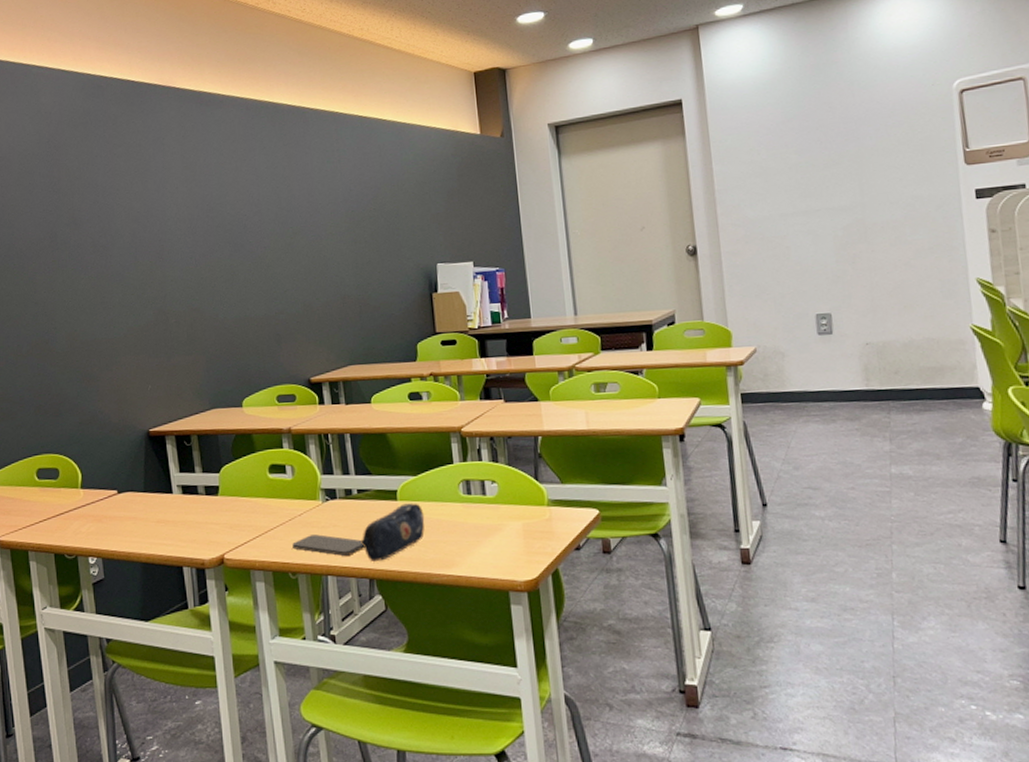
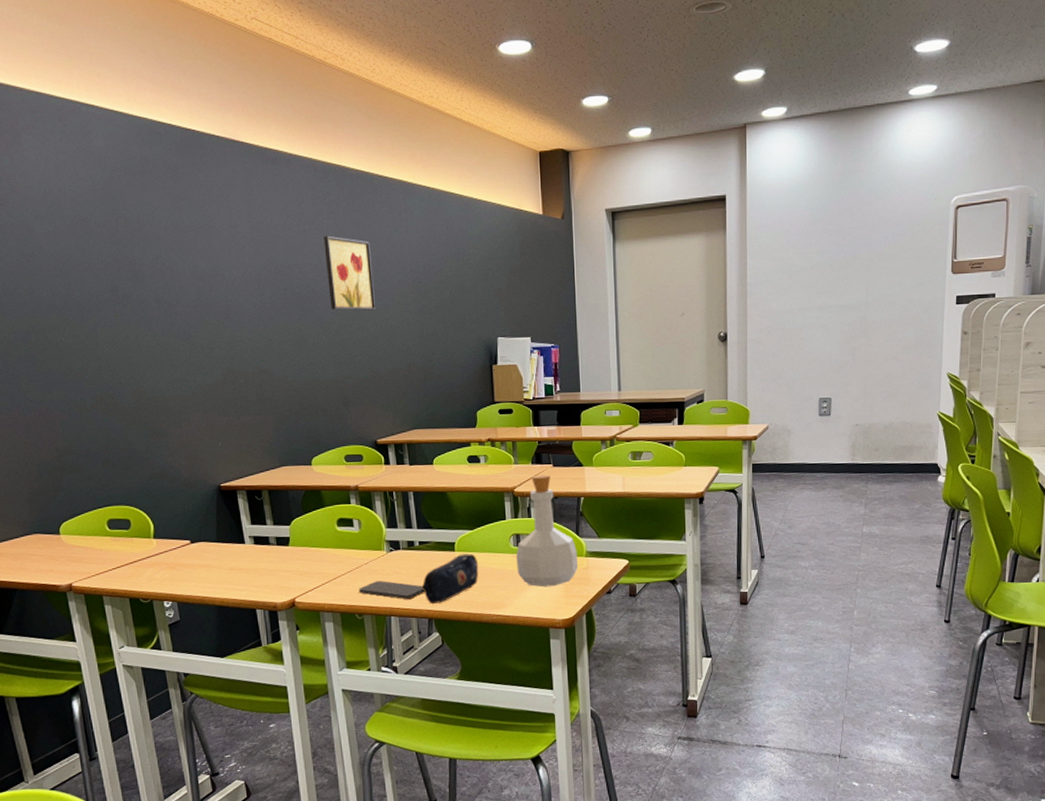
wall art: none [255,170,309,245] -> present [323,235,377,311]
bottle: none [466,411,540,542] -> present [516,474,579,587]

